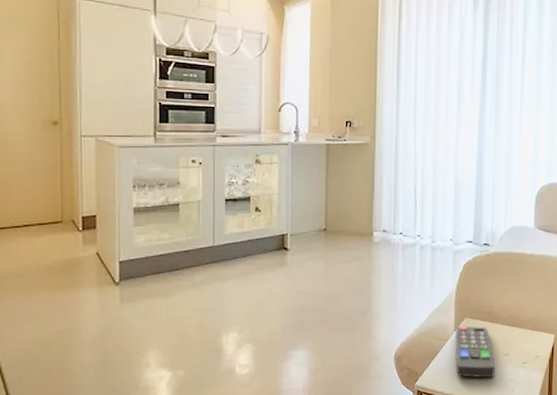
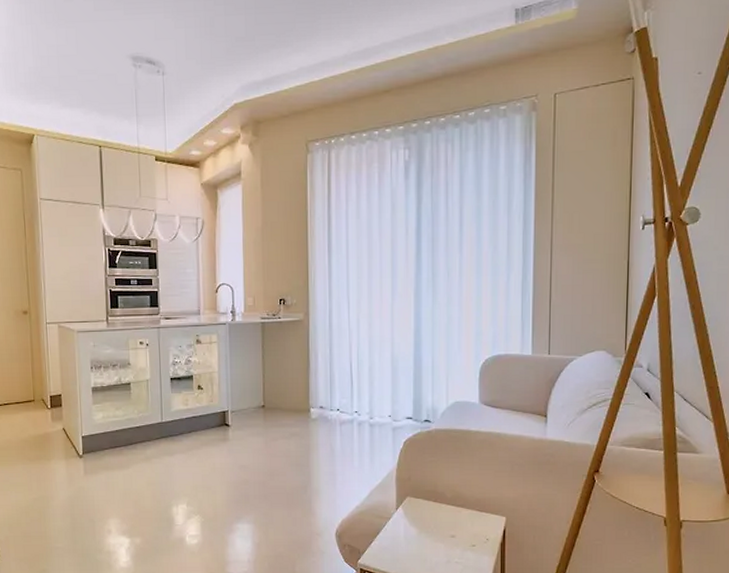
remote control: present [455,326,495,378] -> none [397,504,441,559]

